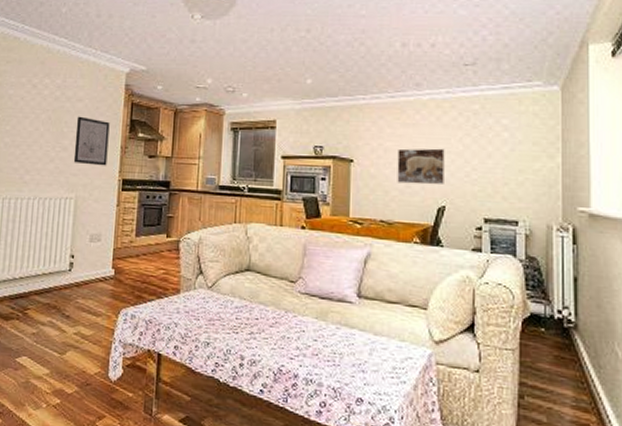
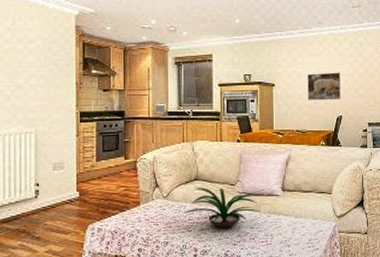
wall art: present [73,116,110,166] -> none [30,56,64,101]
plant: none [228,280,329,336] -> present [182,187,262,228]

